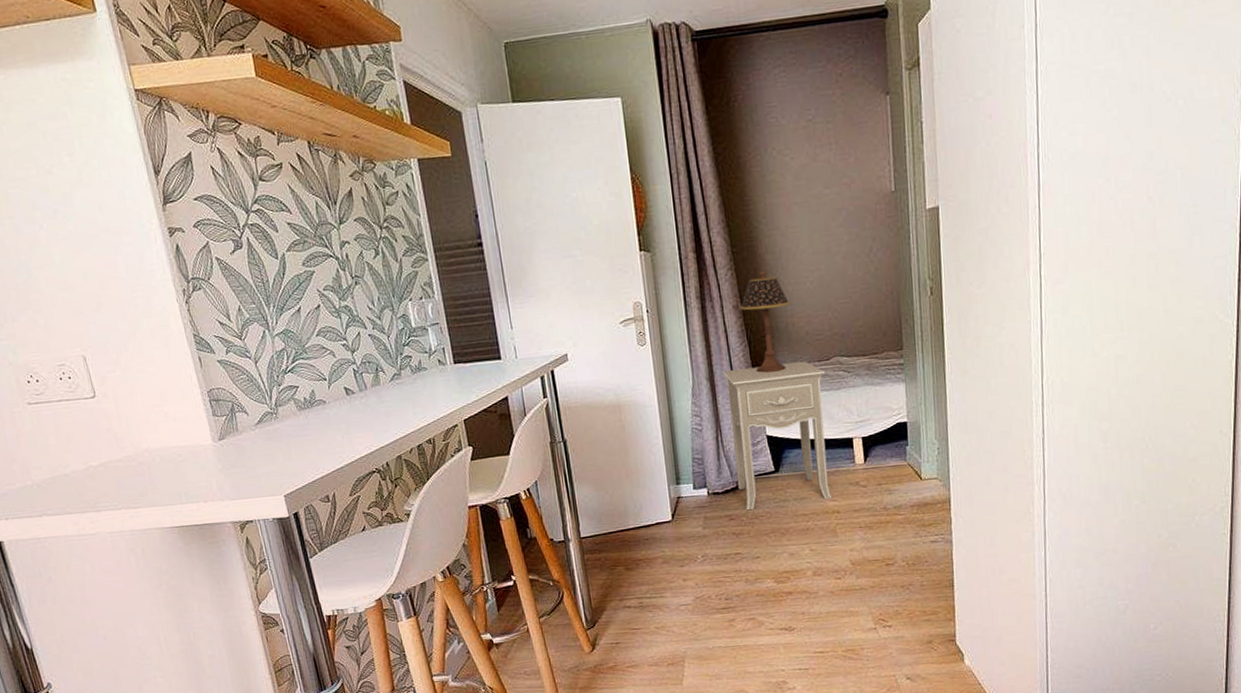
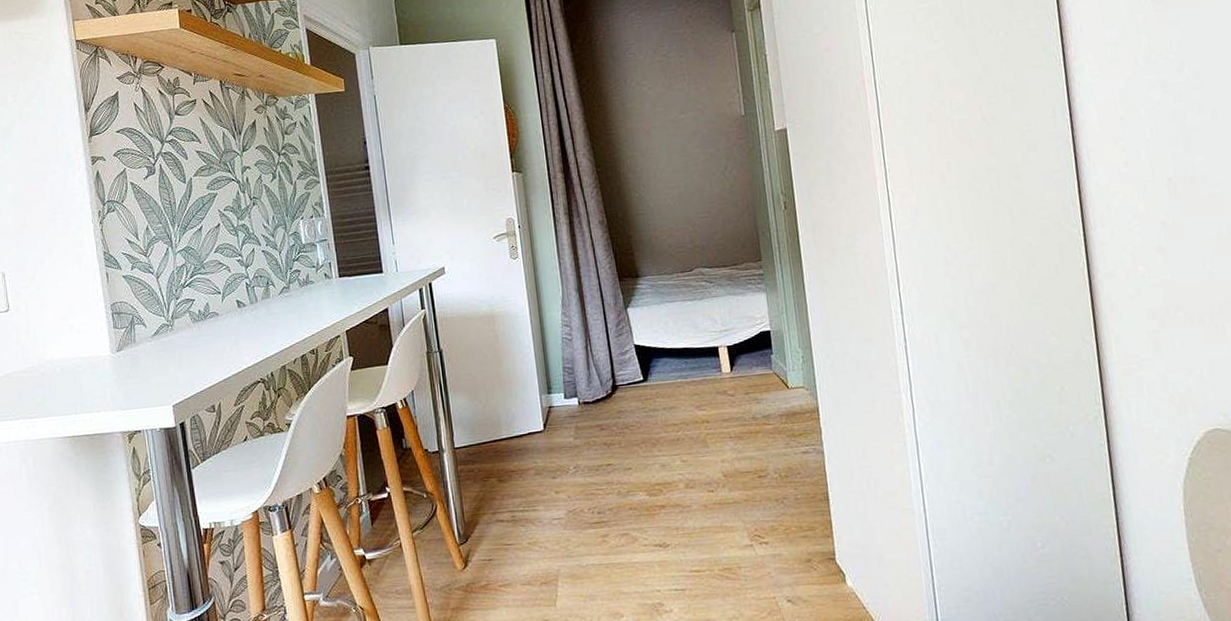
nightstand: present [723,361,831,511] -> none [591,273,700,421]
table lamp: present [740,271,791,373] -> none [605,188,653,284]

